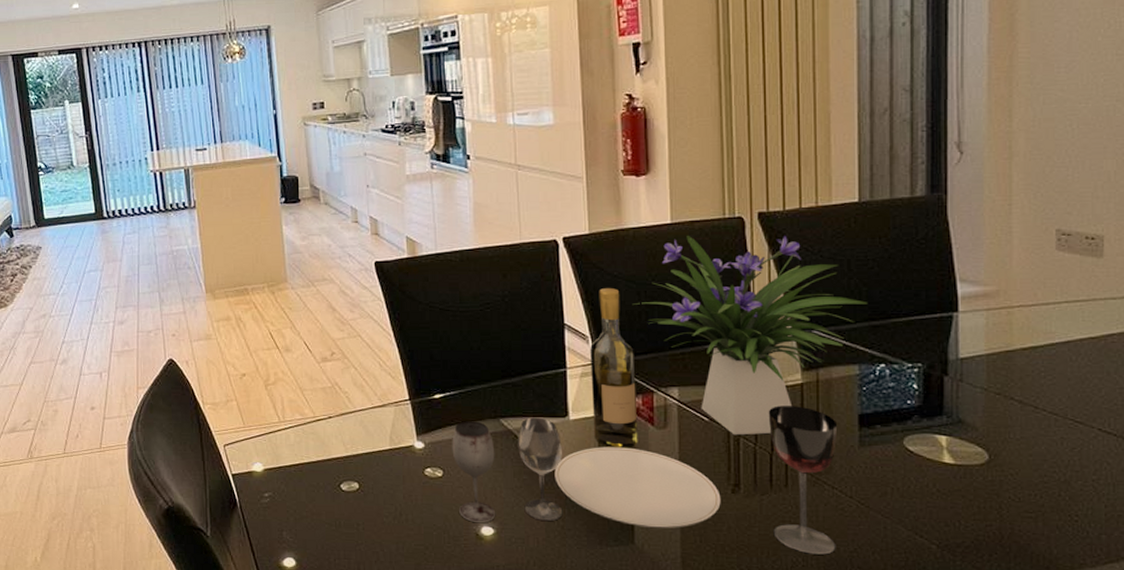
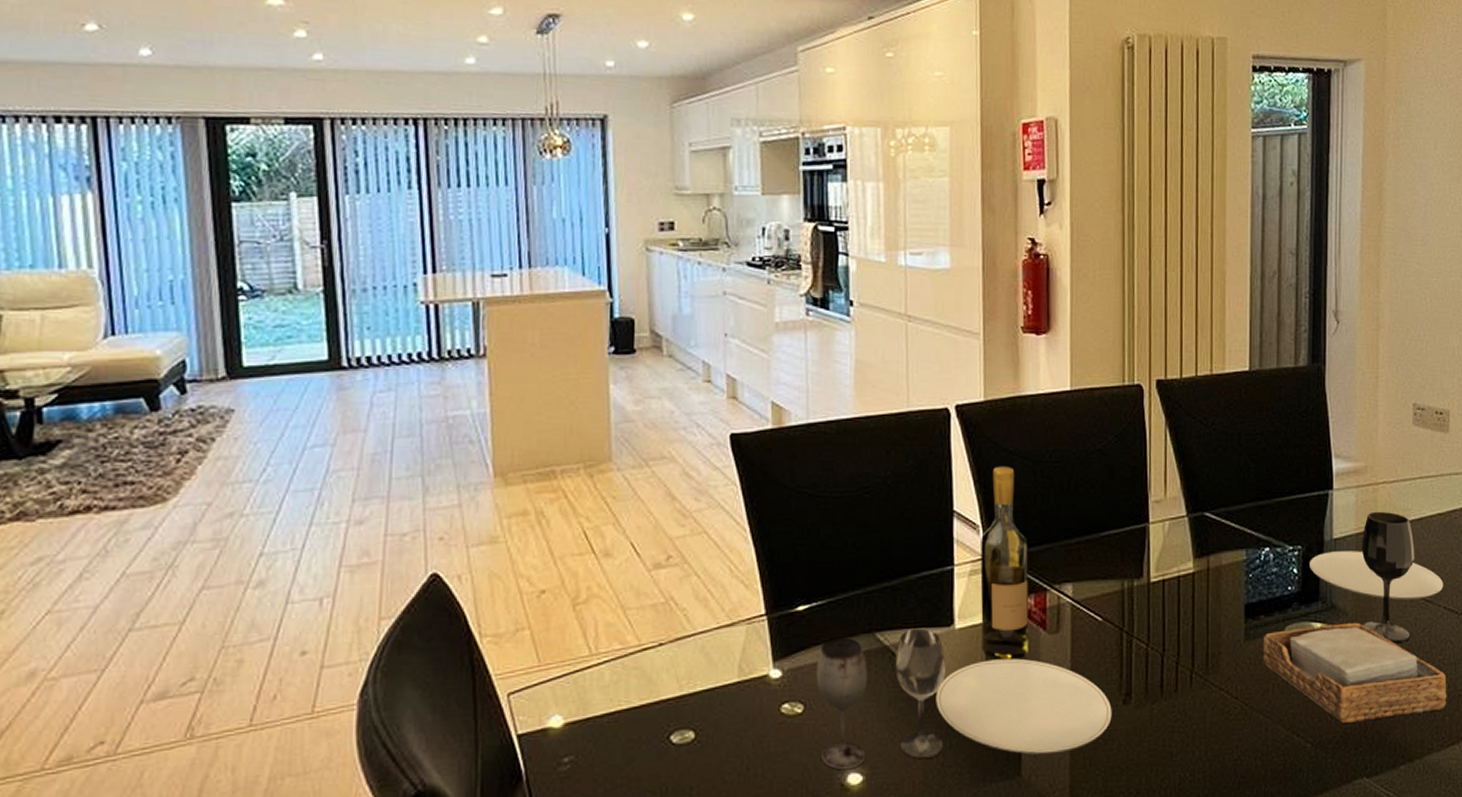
flower arrangement: present [632,235,868,436] -> none [1027,404,1255,636]
wineglass: present [768,406,838,555] -> none [1160,598,1226,767]
napkin holder: none [879,437,1103,531] -> present [1262,622,1447,723]
plate: none [932,370,1098,420] -> present [1310,551,1444,601]
wine glass: none [993,333,1060,460] -> present [1361,511,1415,643]

